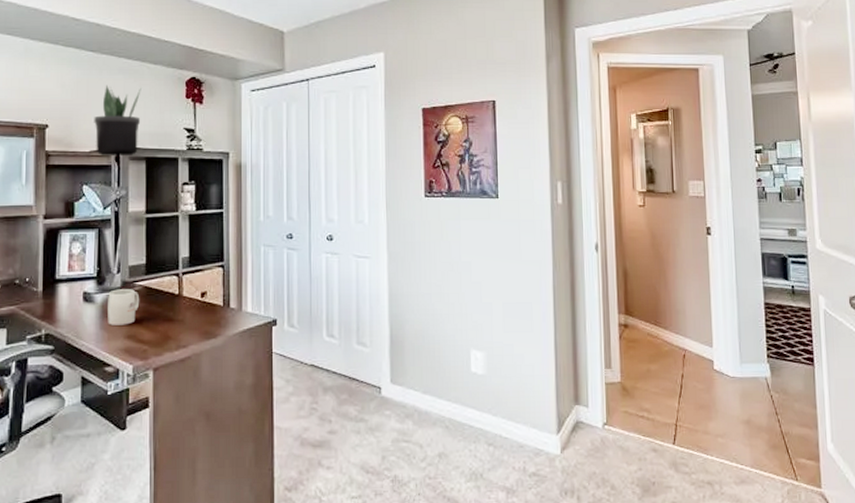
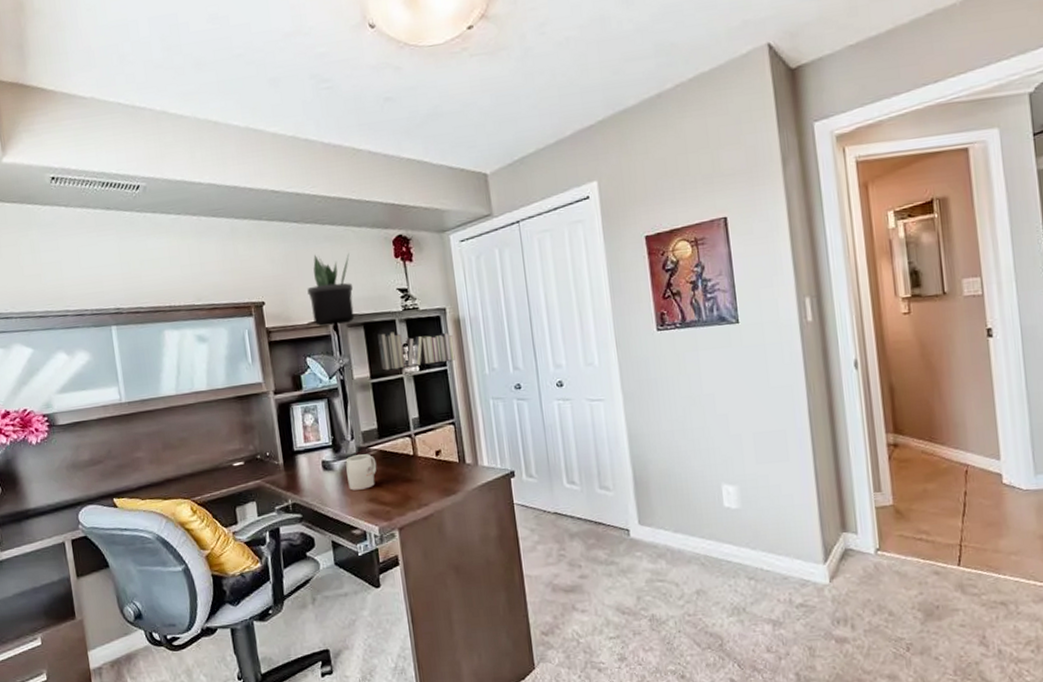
books: none [158,169,182,207] -> present [377,331,405,371]
books: none [180,175,233,206] -> present [403,332,456,367]

